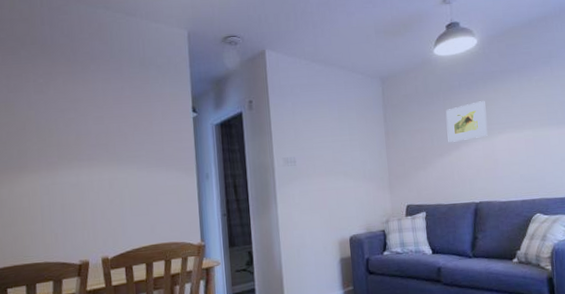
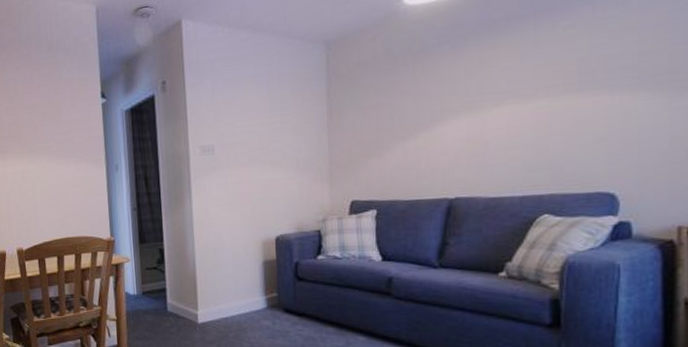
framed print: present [446,101,488,142] -> none [414,62,477,121]

